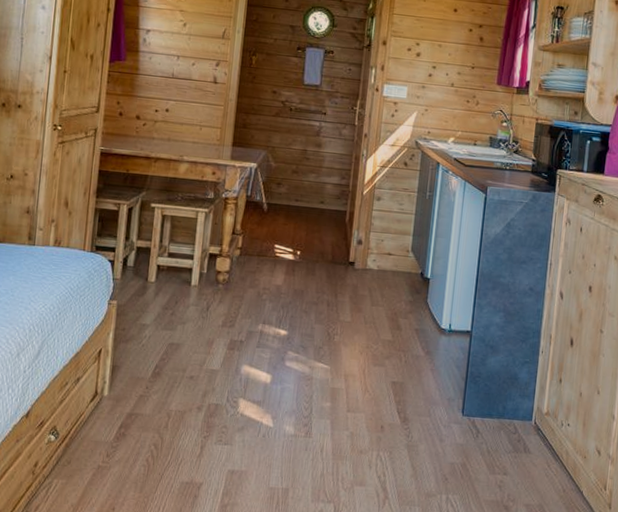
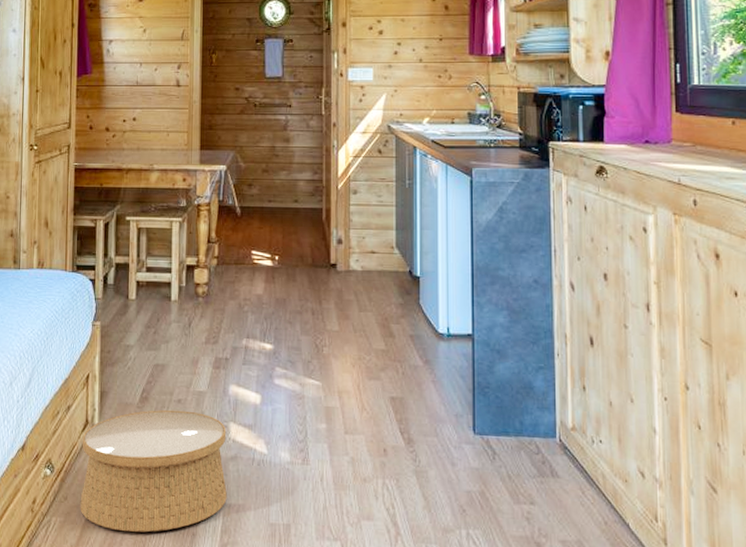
woven basket: none [83,384,236,494] -> present [80,409,227,533]

